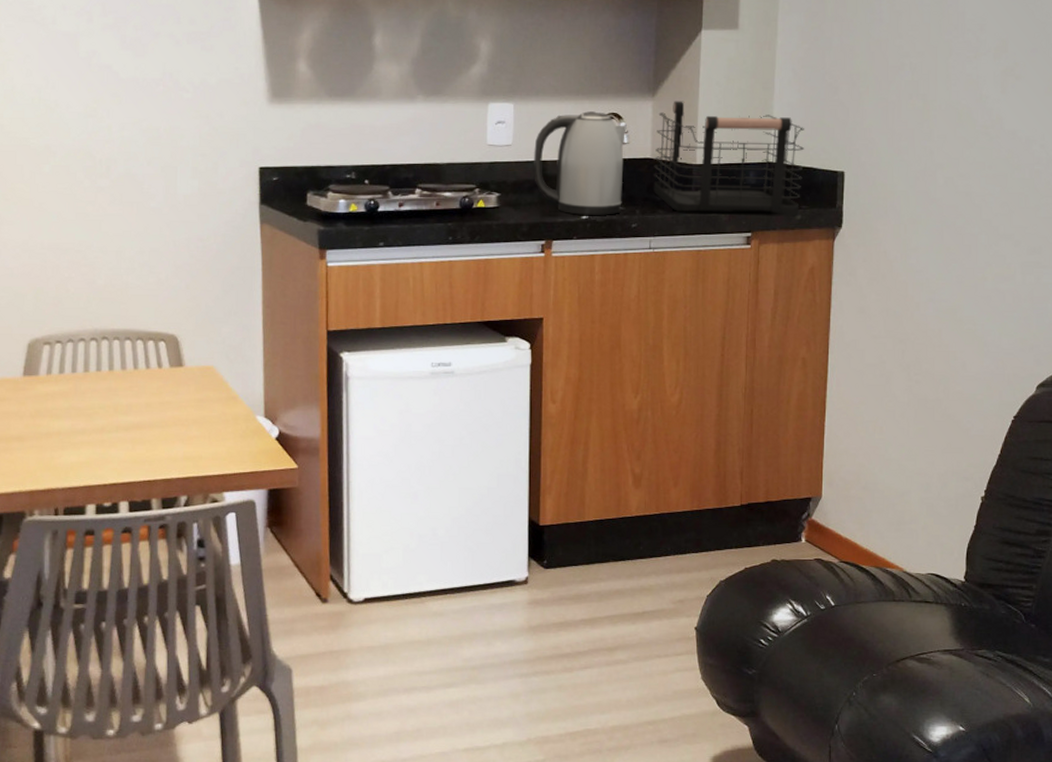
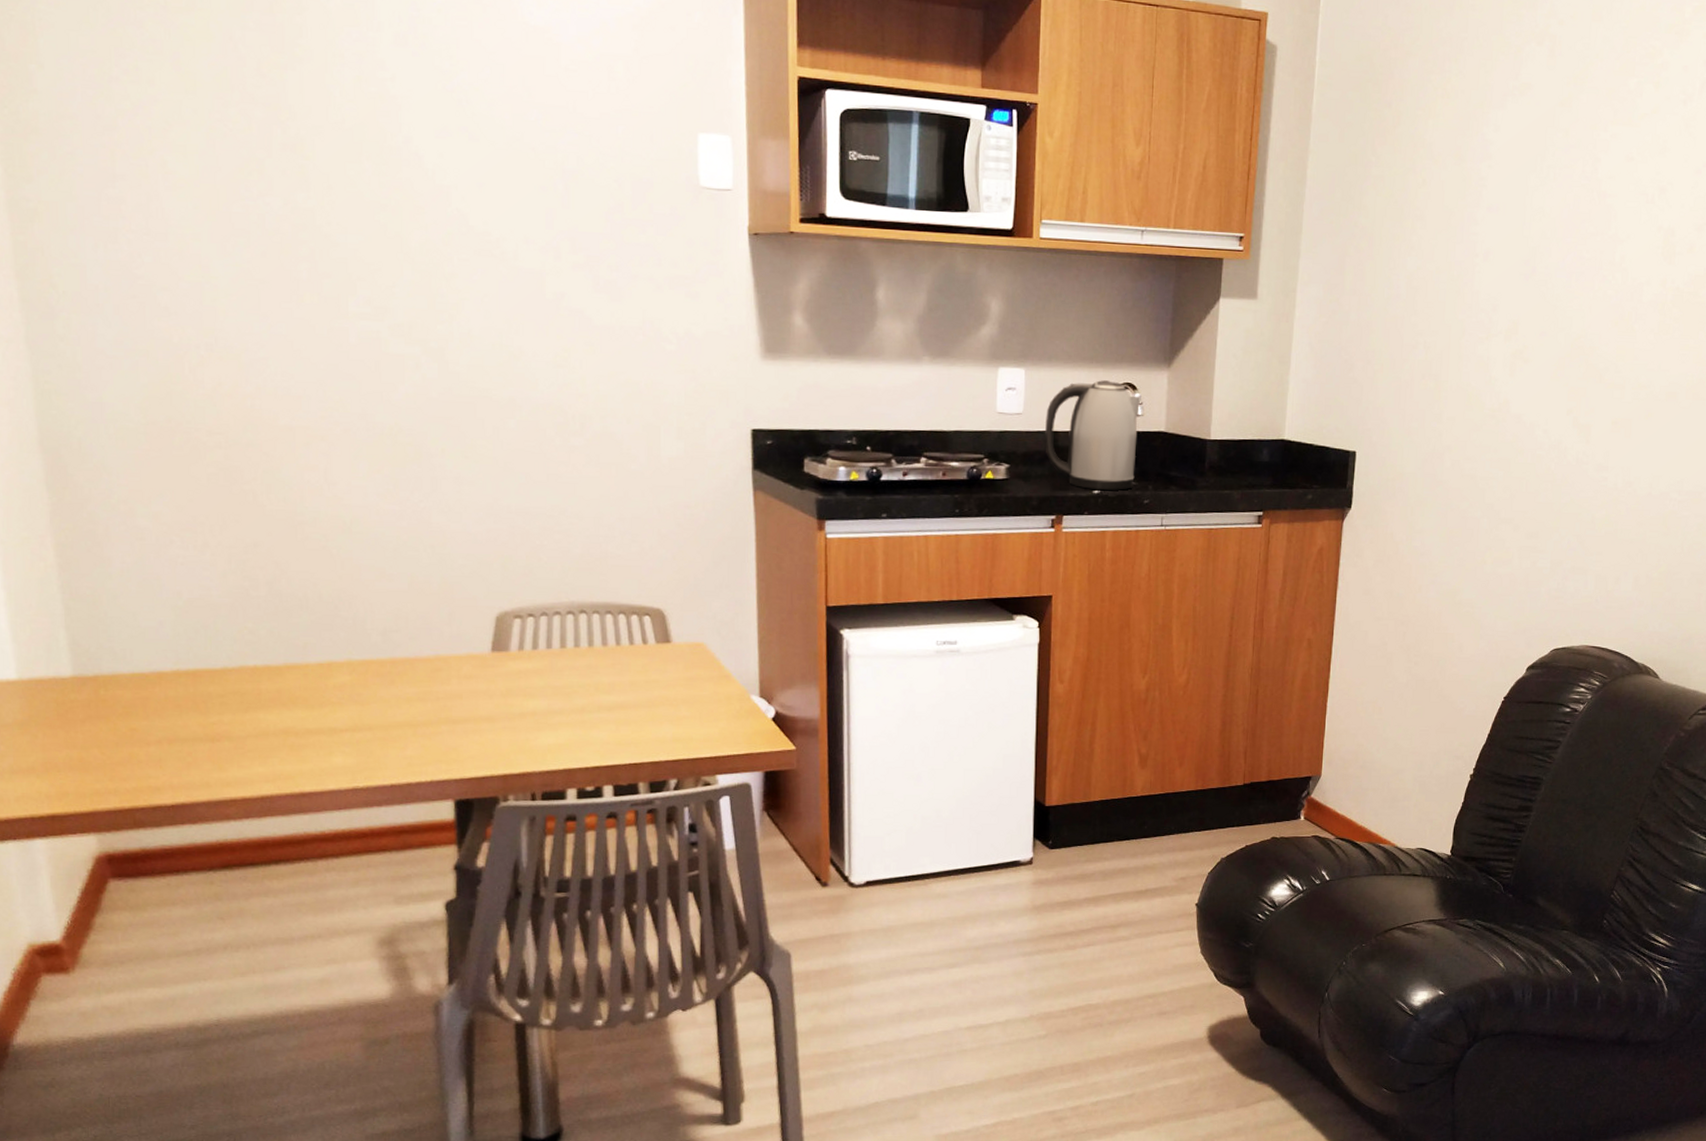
dish rack: present [654,100,804,217] -> none [1167,372,1319,496]

